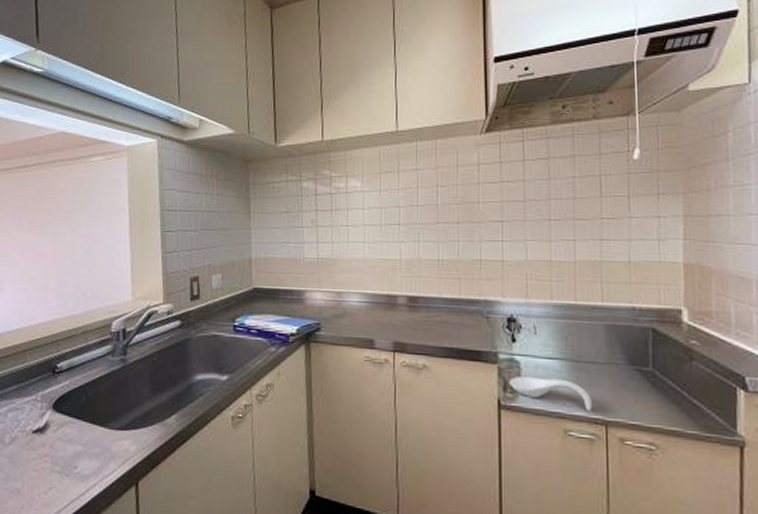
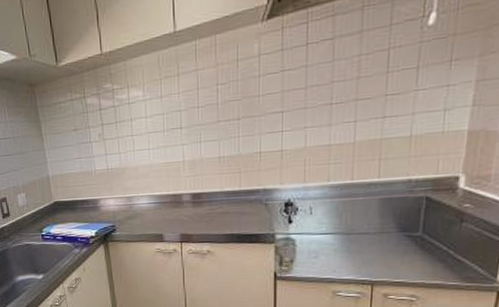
spoon rest: present [509,376,593,411] -> none [285,251,361,274]

